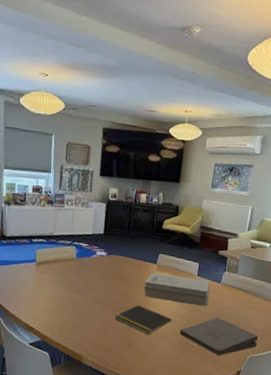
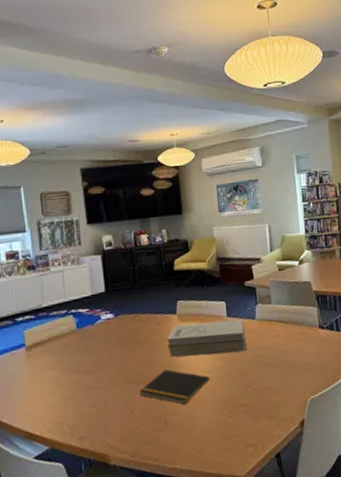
pizza box: present [180,317,259,356] -> none [222,361,315,409]

